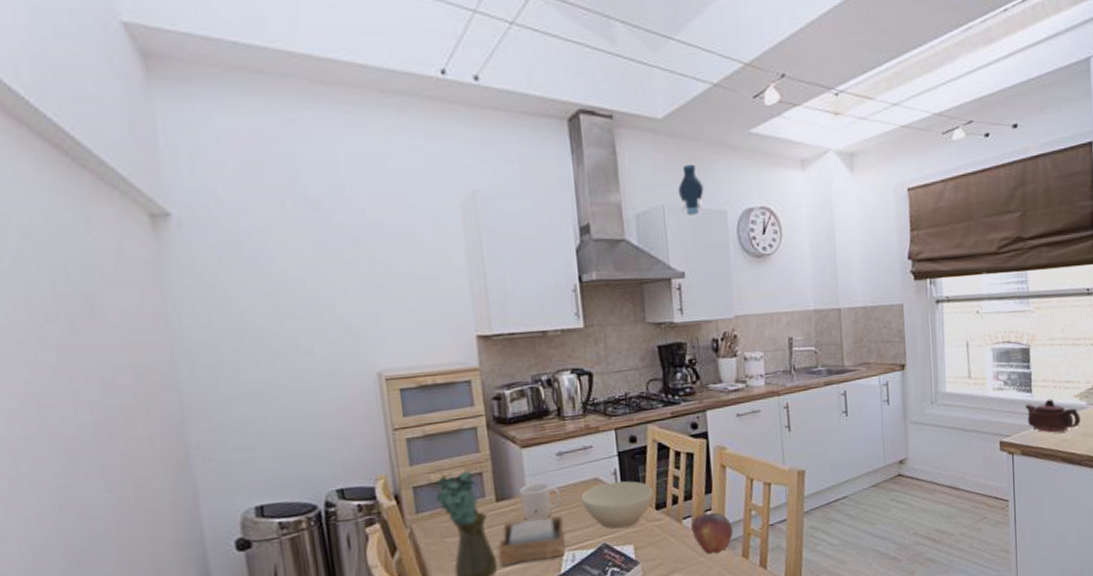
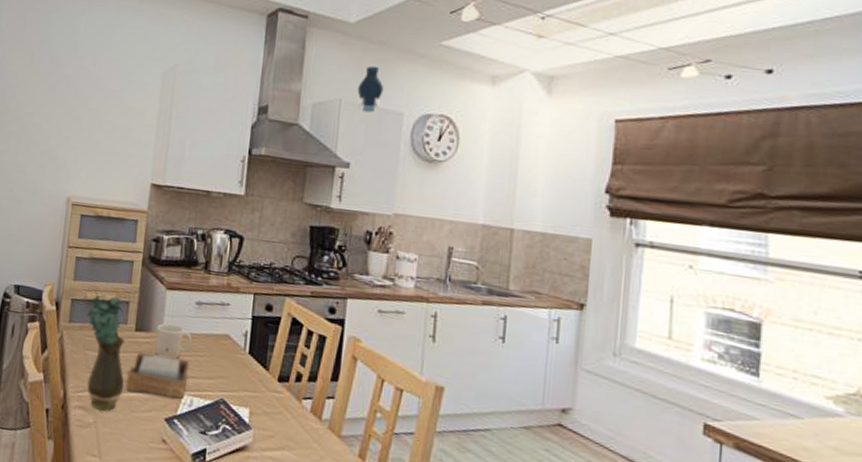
bowl: present [581,481,654,529] -> none [209,341,279,390]
fruit: present [692,511,733,554] -> none [310,398,354,445]
teapot: present [1024,398,1080,433] -> none [746,389,832,438]

